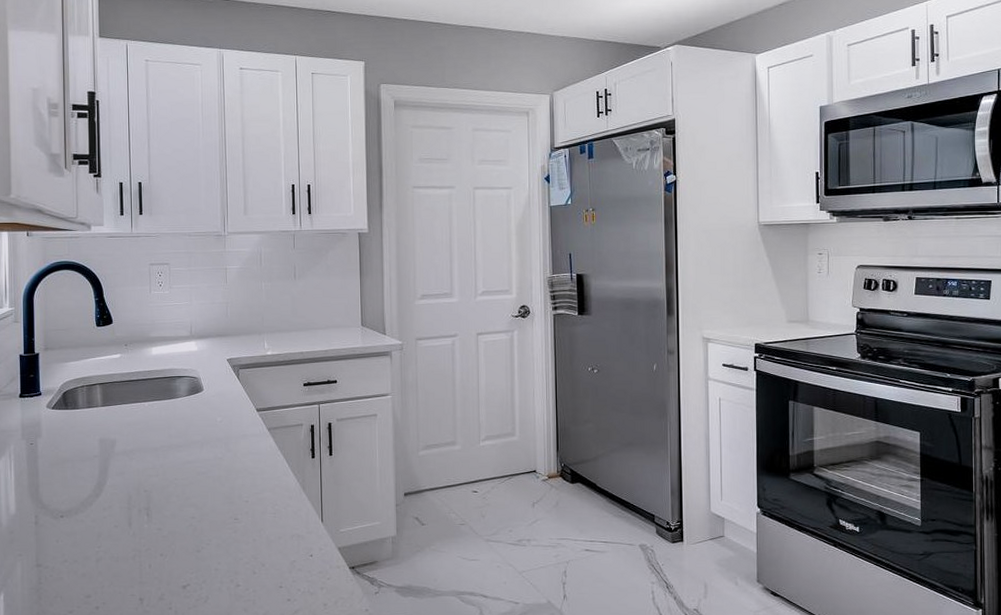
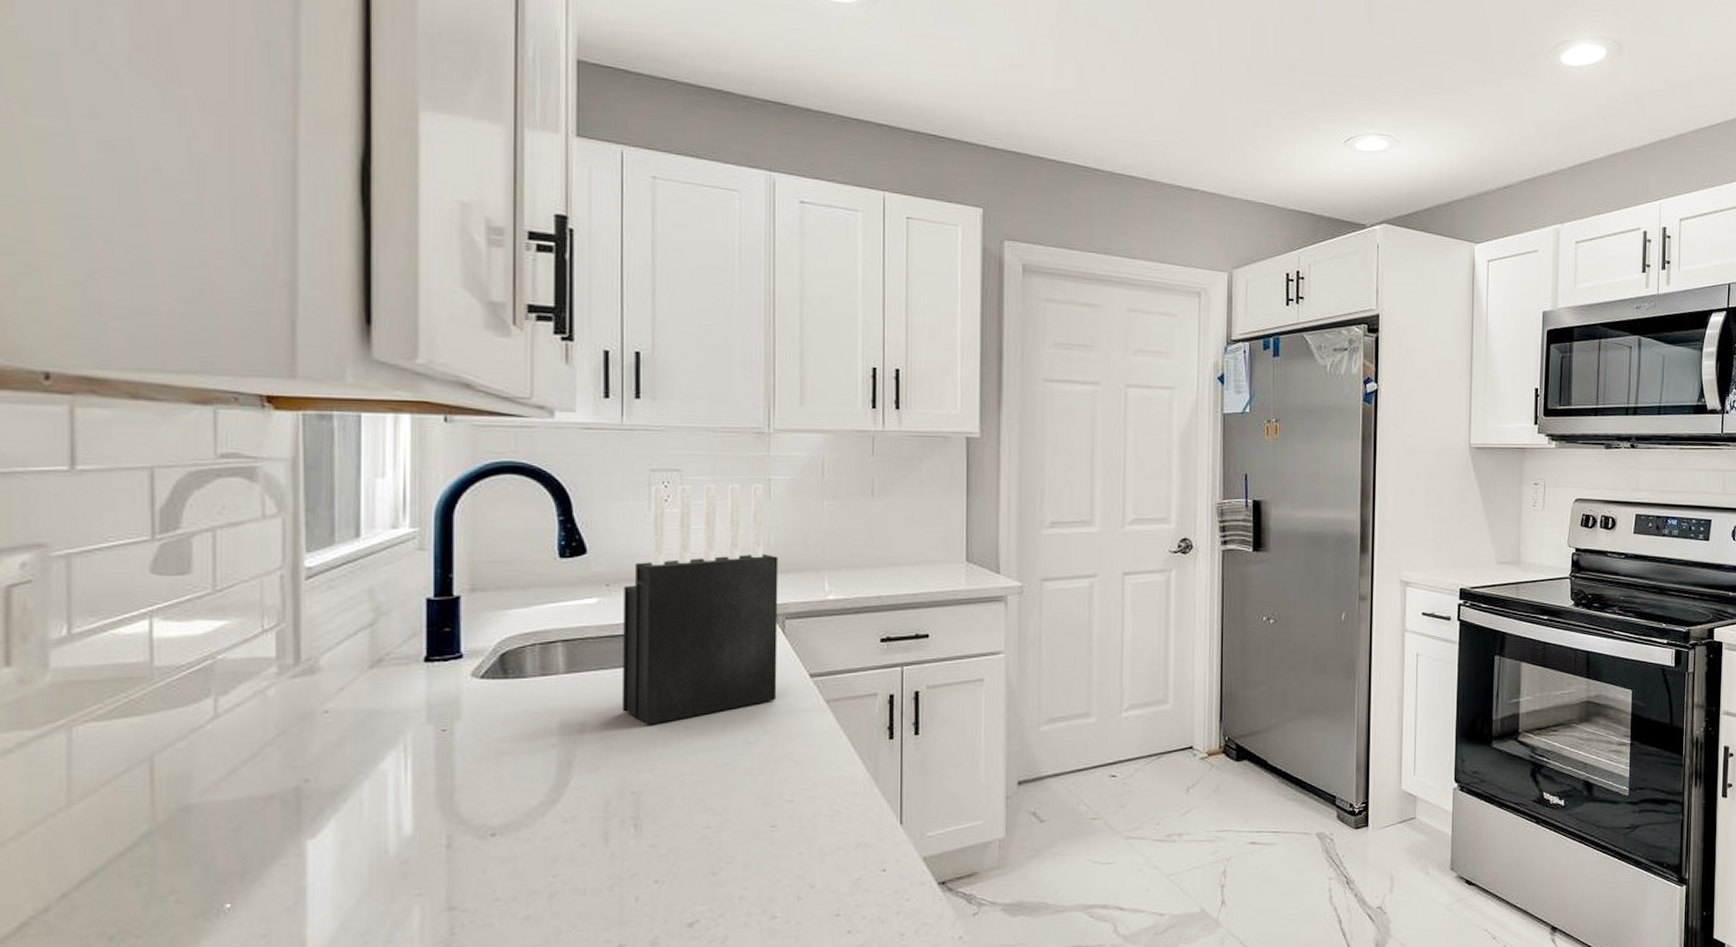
knife block: none [136,272,235,444] -> present [621,484,778,725]

